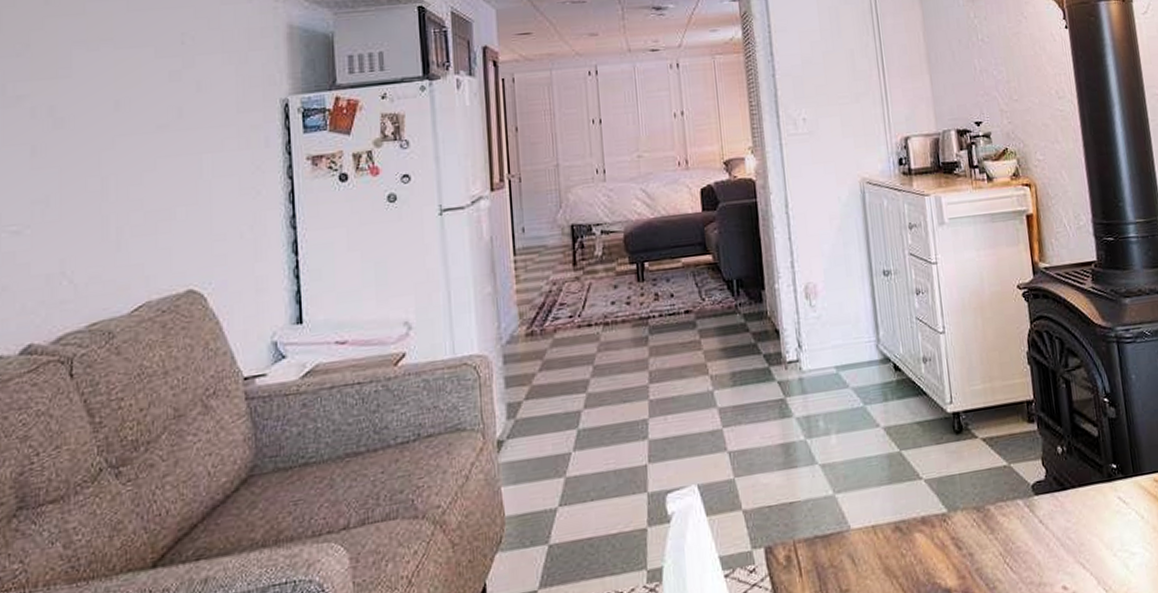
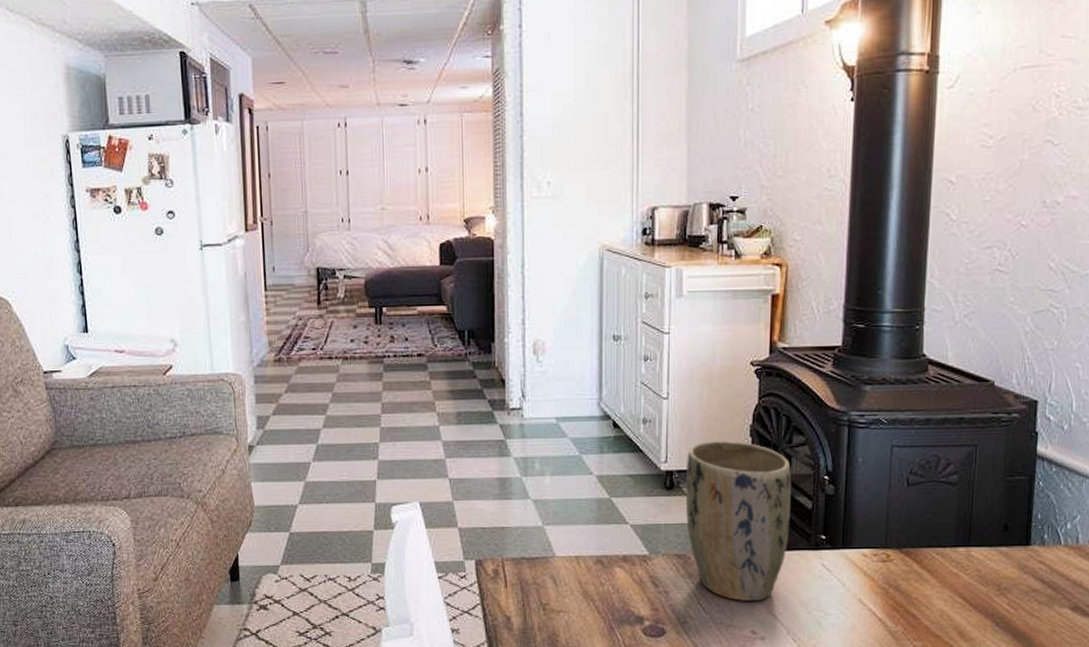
plant pot: none [971,371,1082,553] -> present [685,440,792,602]

